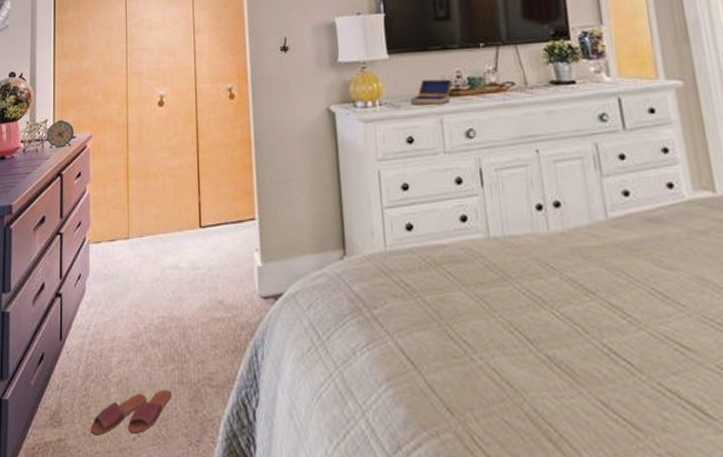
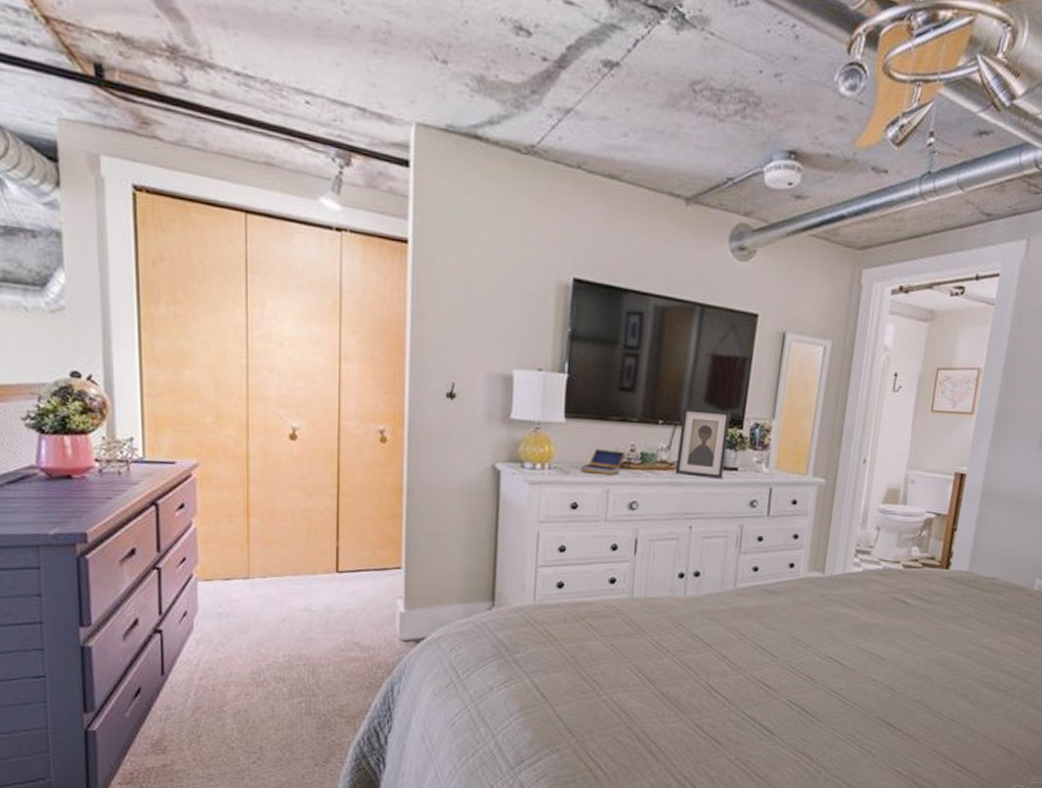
alarm clock: present [46,119,75,148] -> none [132,439,174,473]
slippers: present [90,389,172,436] -> none [202,719,298,760]
picture frame: none [502,24,560,96] -> present [674,408,731,479]

